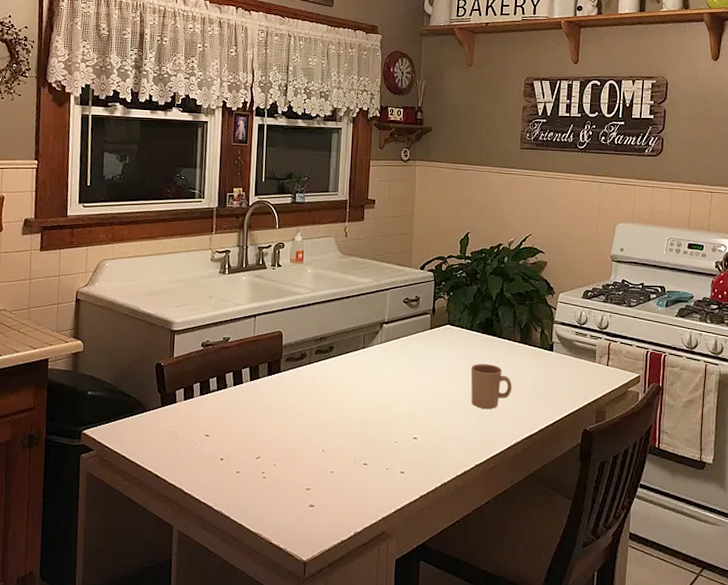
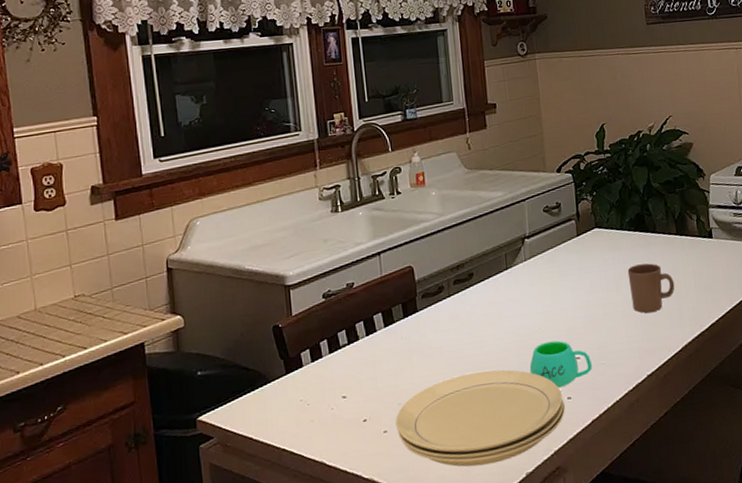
plate: none [248,434,398,518] -> present [396,369,566,467]
mug: none [371,419,427,462] -> present [529,340,592,388]

